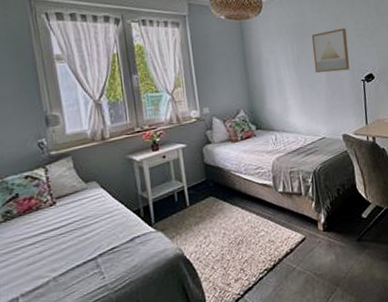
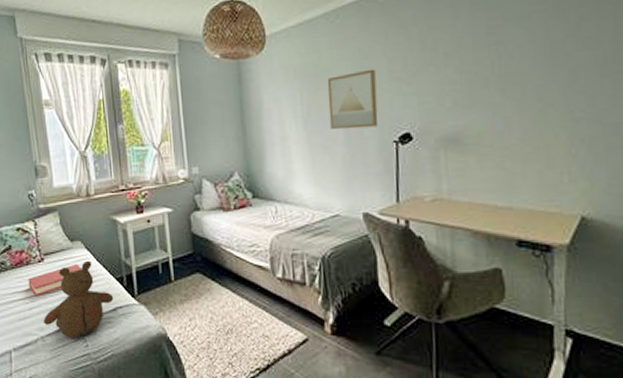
hardback book: none [38,202,98,240] -> present [28,263,83,297]
teddy bear: none [56,198,131,274] -> present [44,260,114,338]

